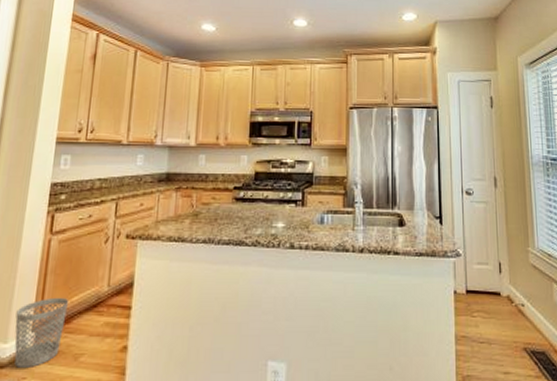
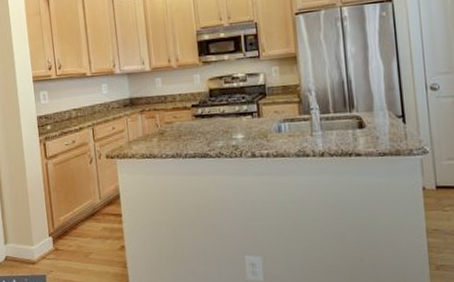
wastebasket: present [14,297,69,368] -> none [34,209,73,264]

